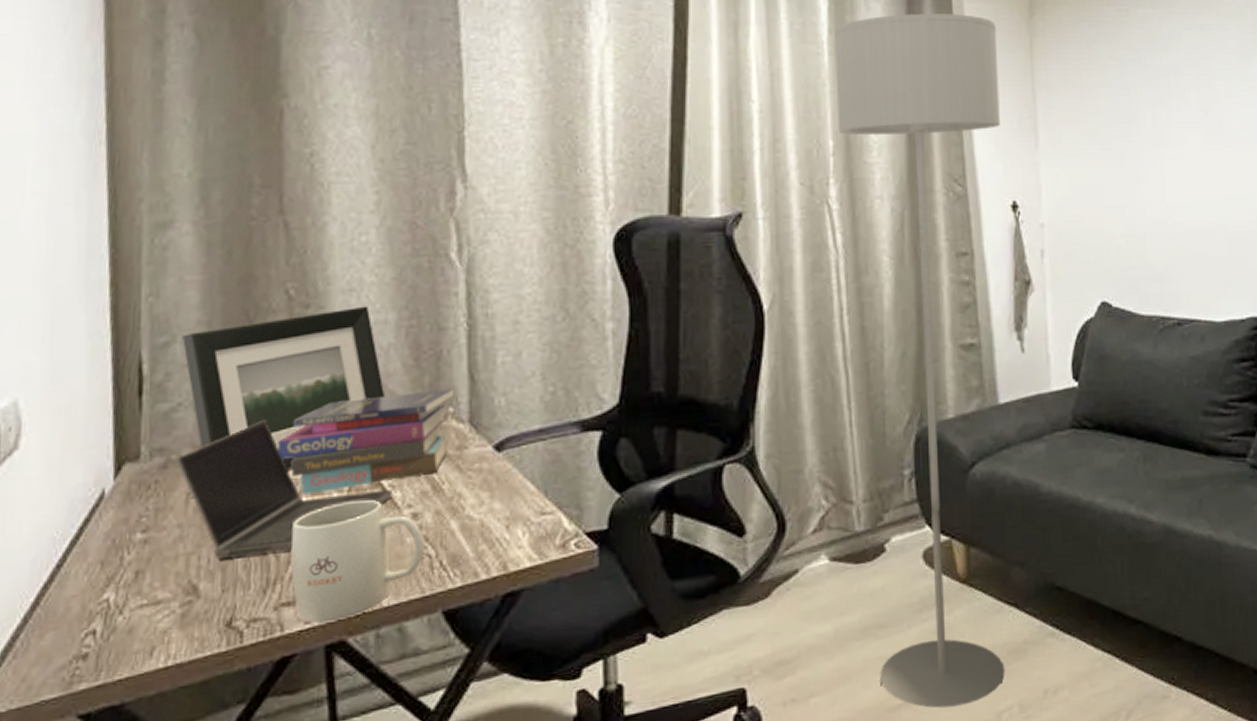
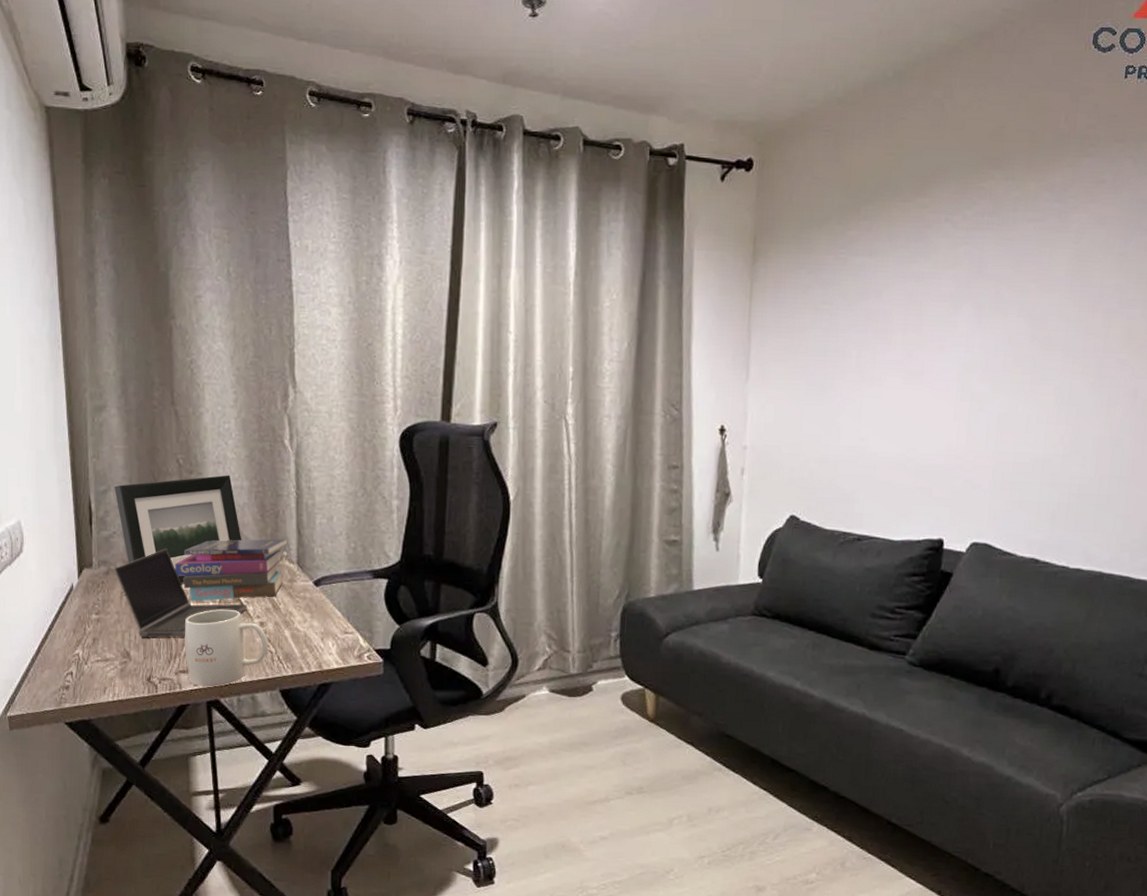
floor lamp: present [835,13,1005,709] -> none [577,259,721,809]

